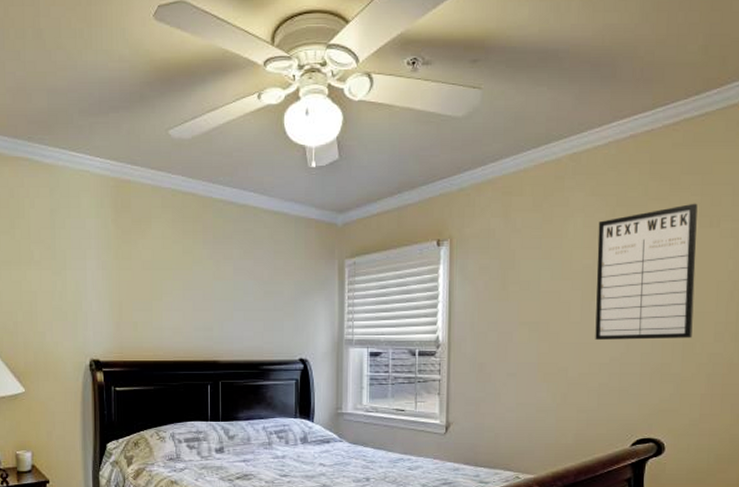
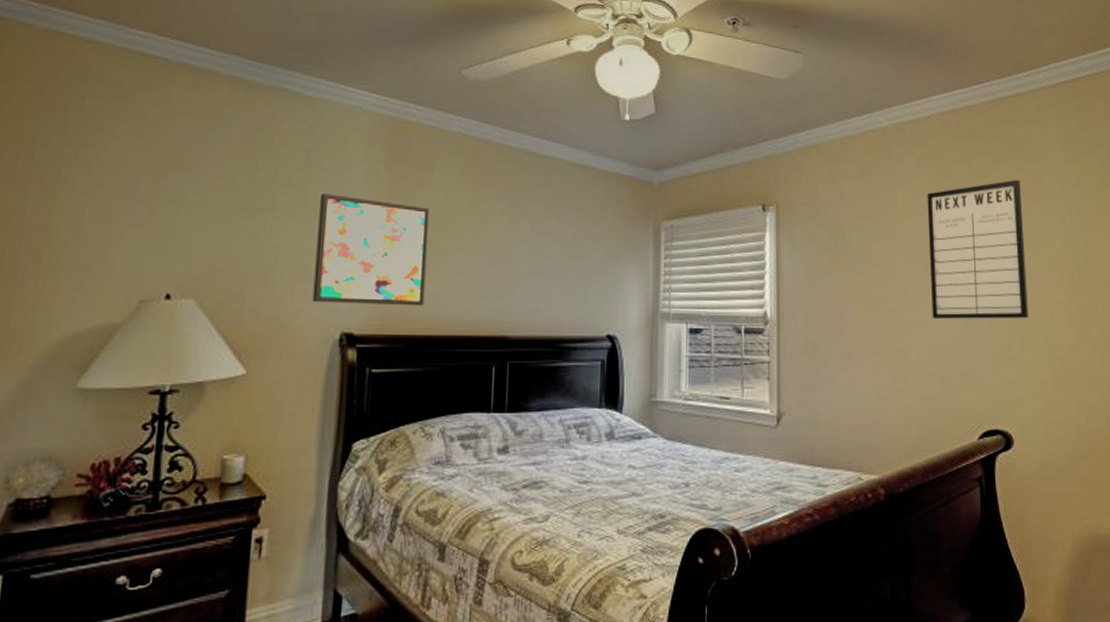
wall art: none [65,247,152,338] -> present [312,194,430,307]

